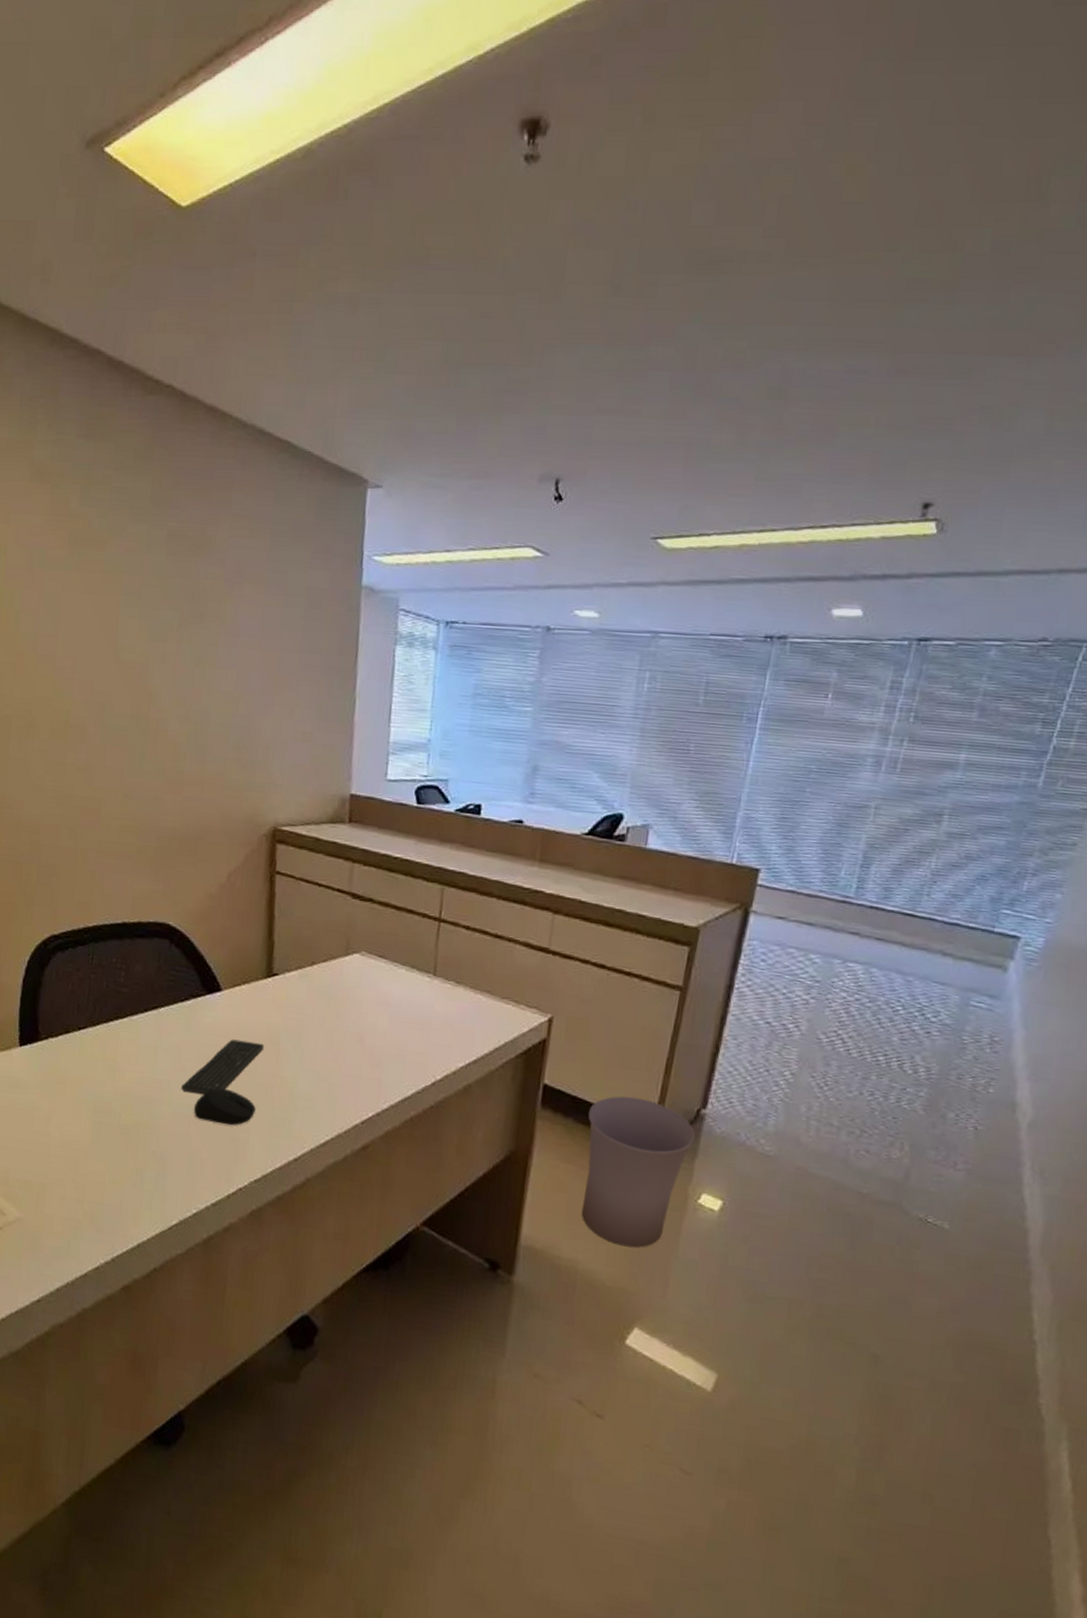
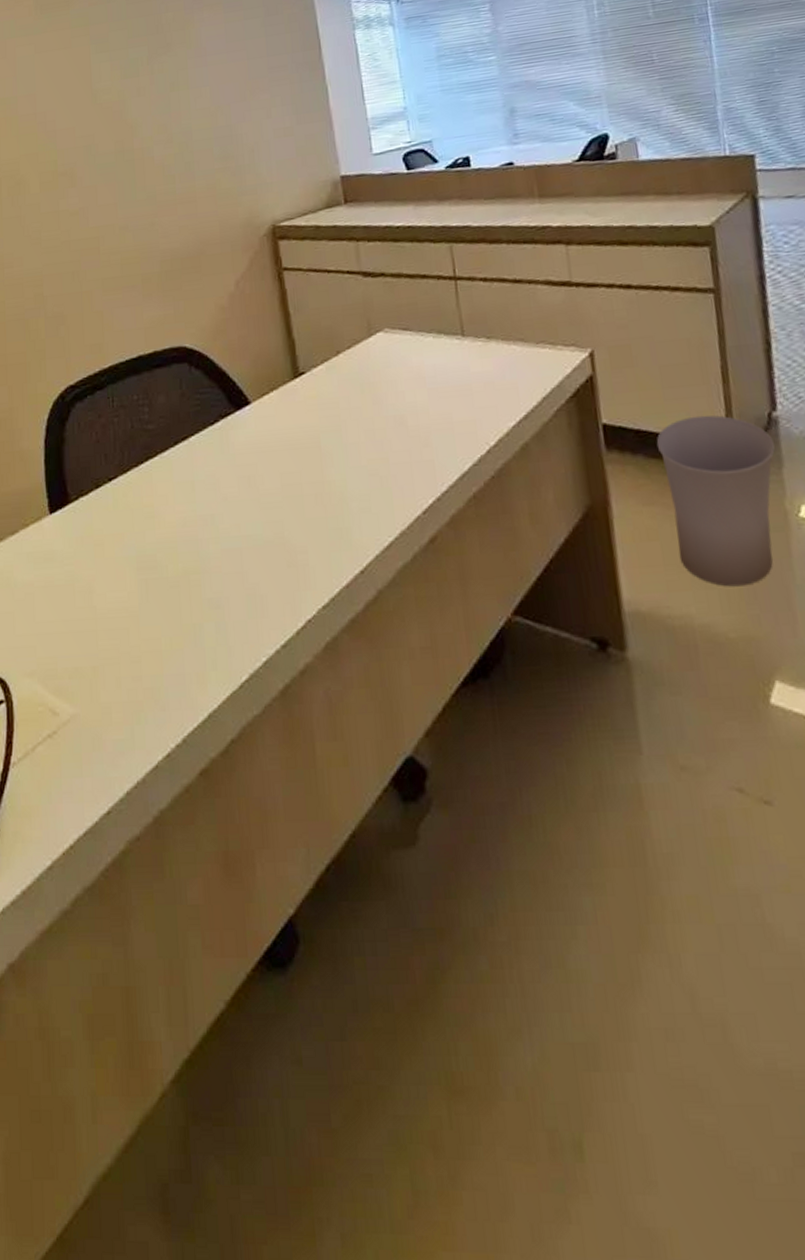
computer keyboard: present [181,1039,265,1094] -> none [226,450,306,523]
computer mouse: present [194,1088,256,1125] -> none [244,509,309,551]

